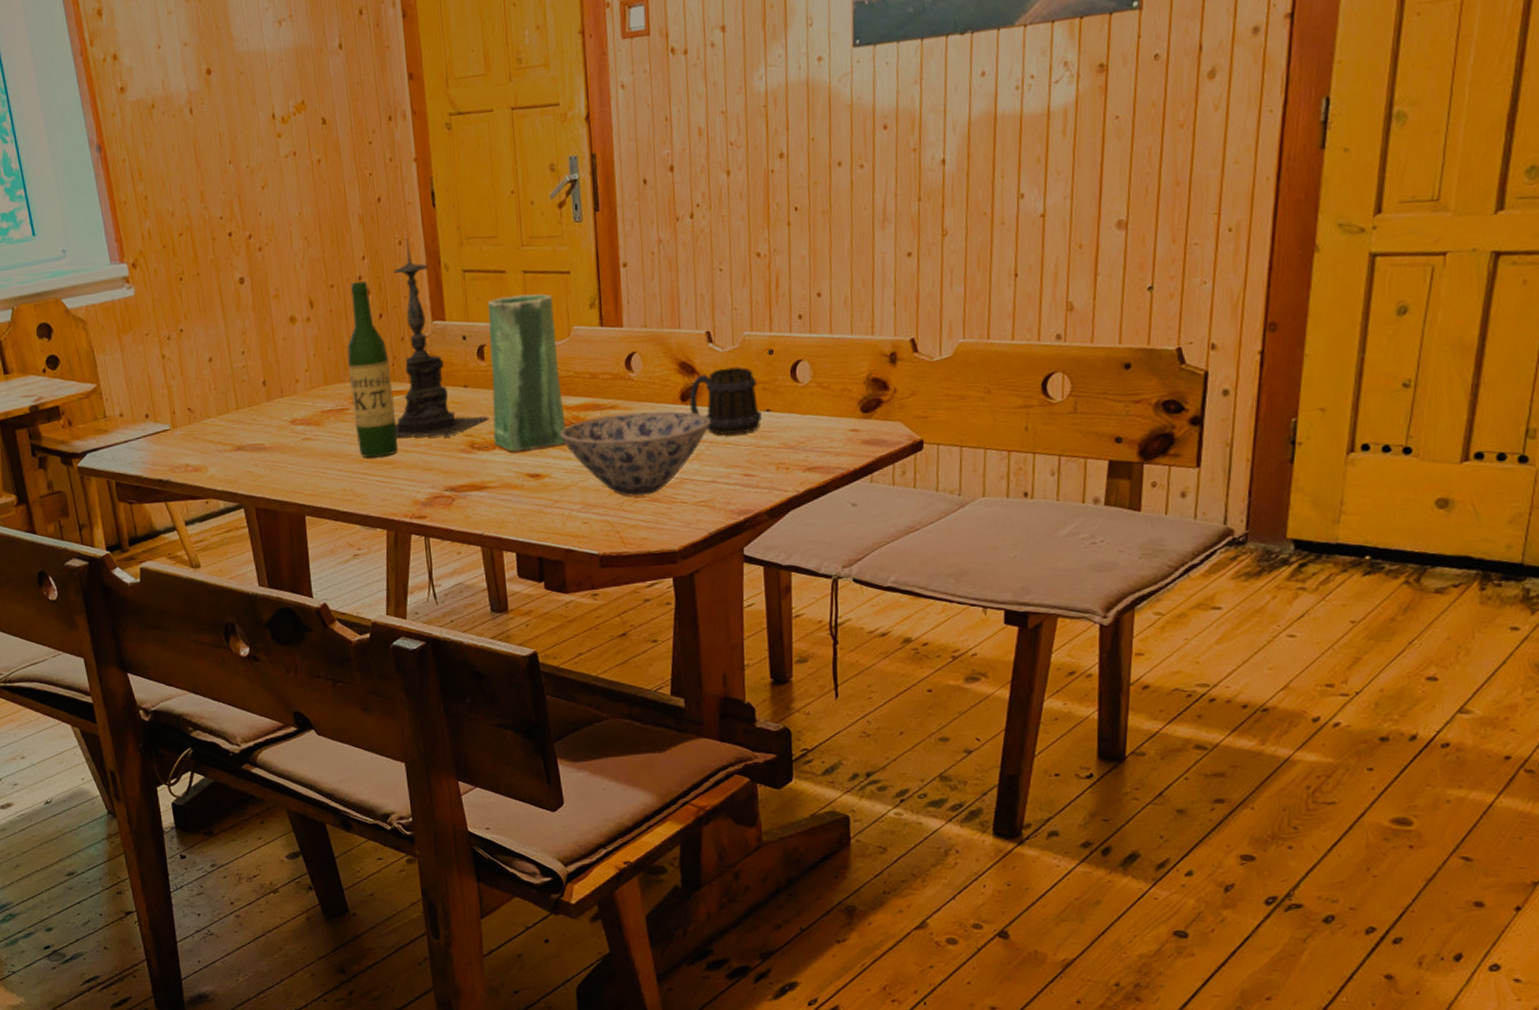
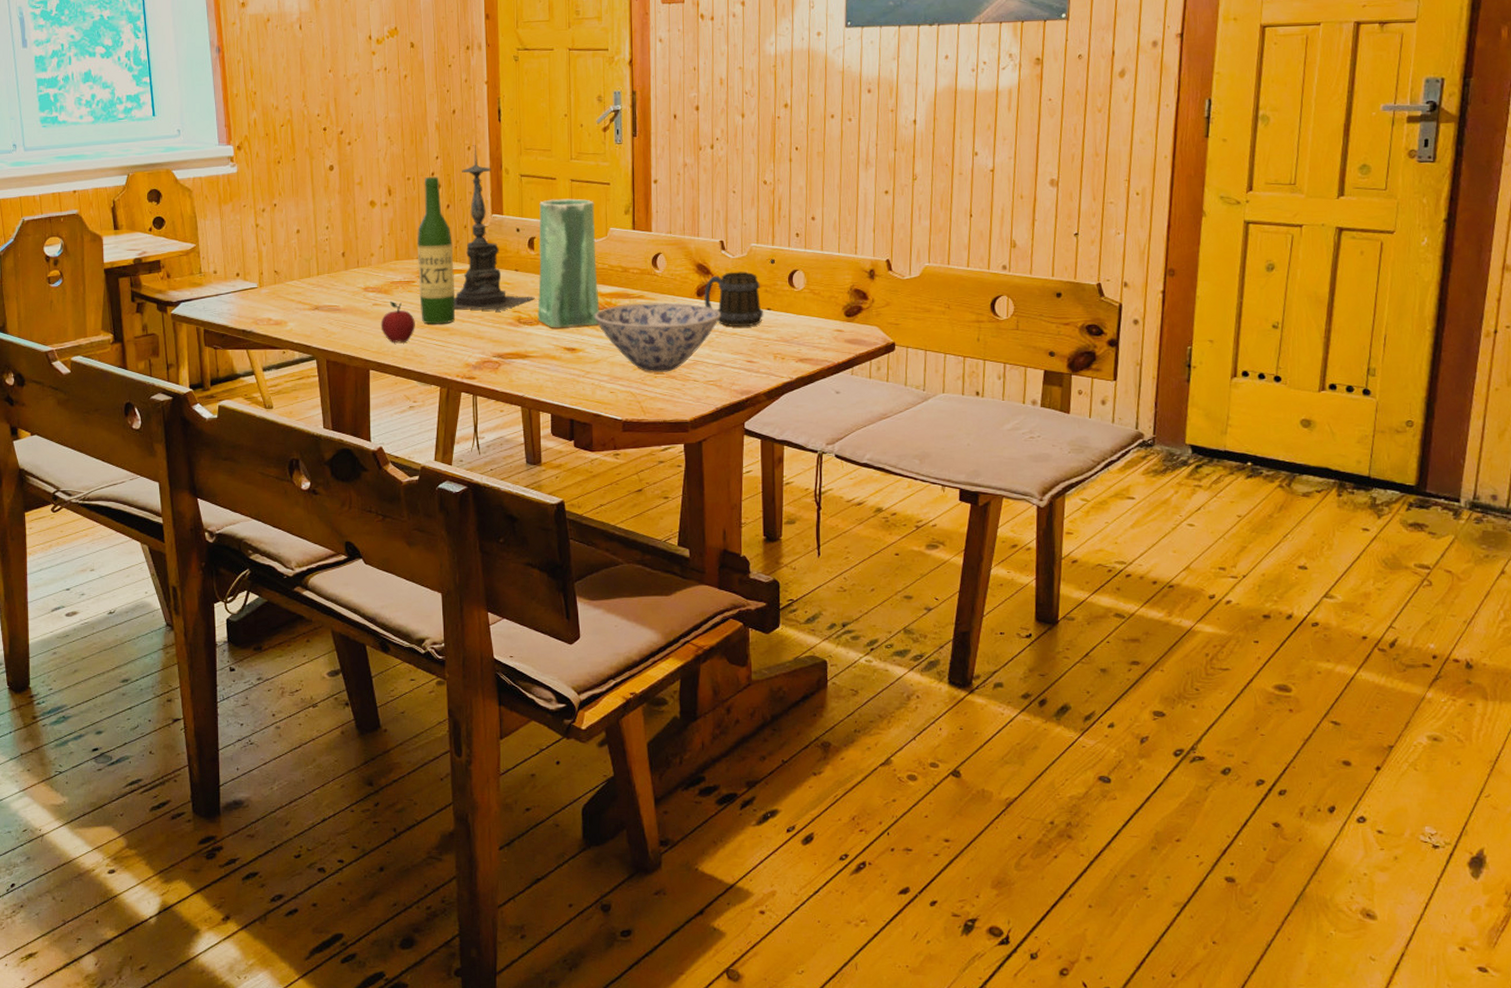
apple: none [313,433,353,482] -> present [380,300,415,343]

